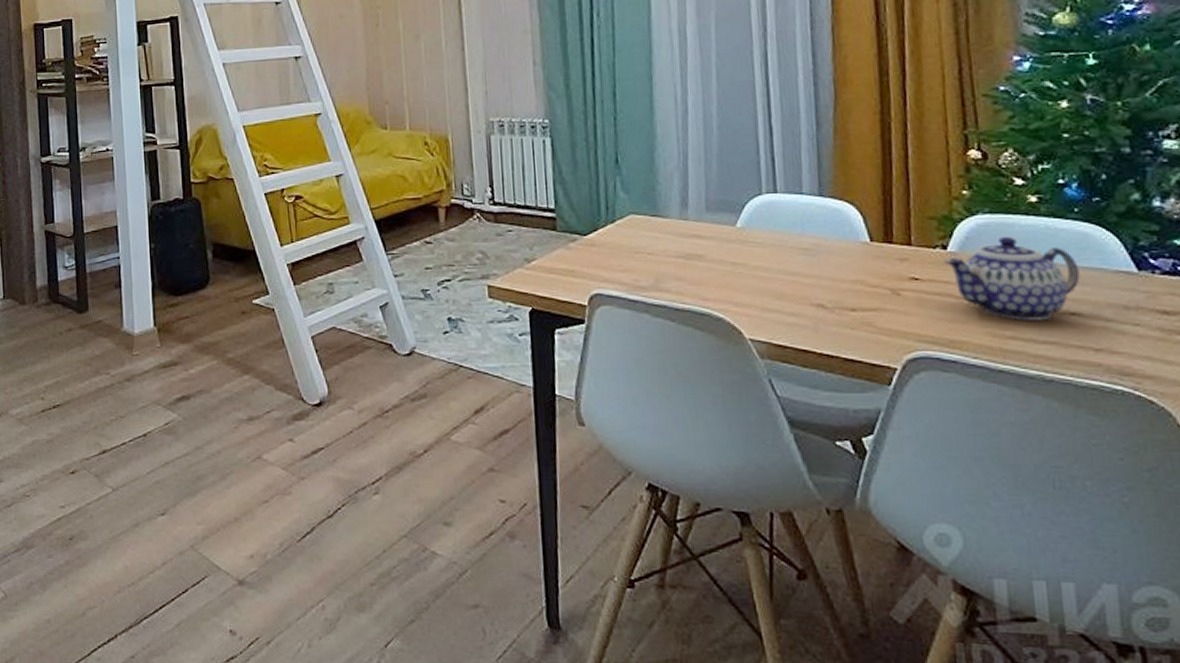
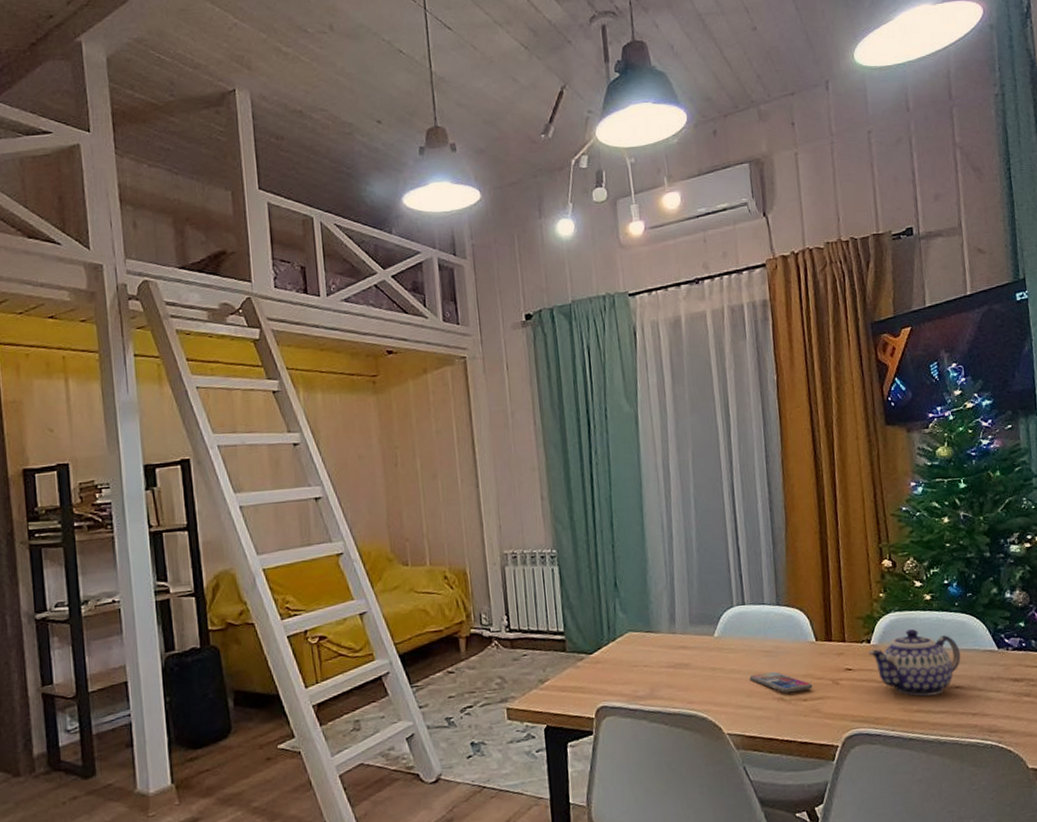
smartphone: none [780,274,865,300] -> present [749,672,813,693]

